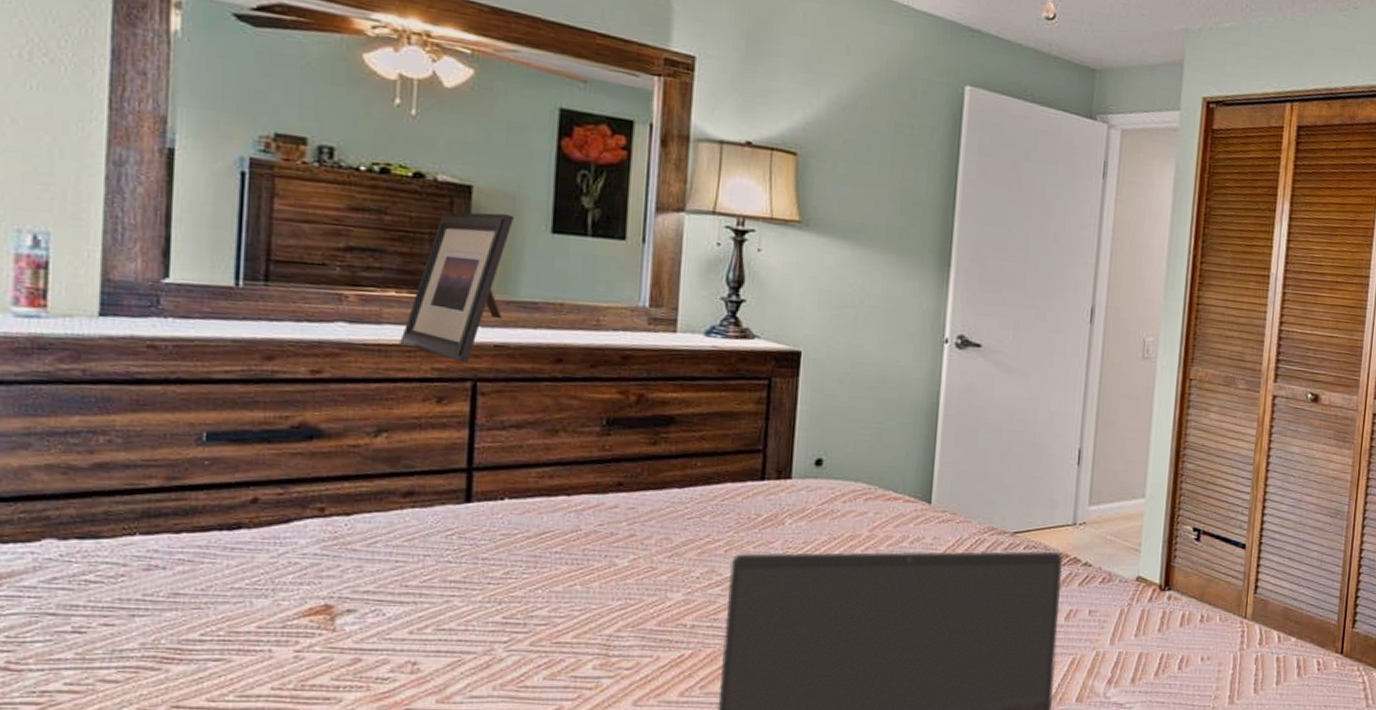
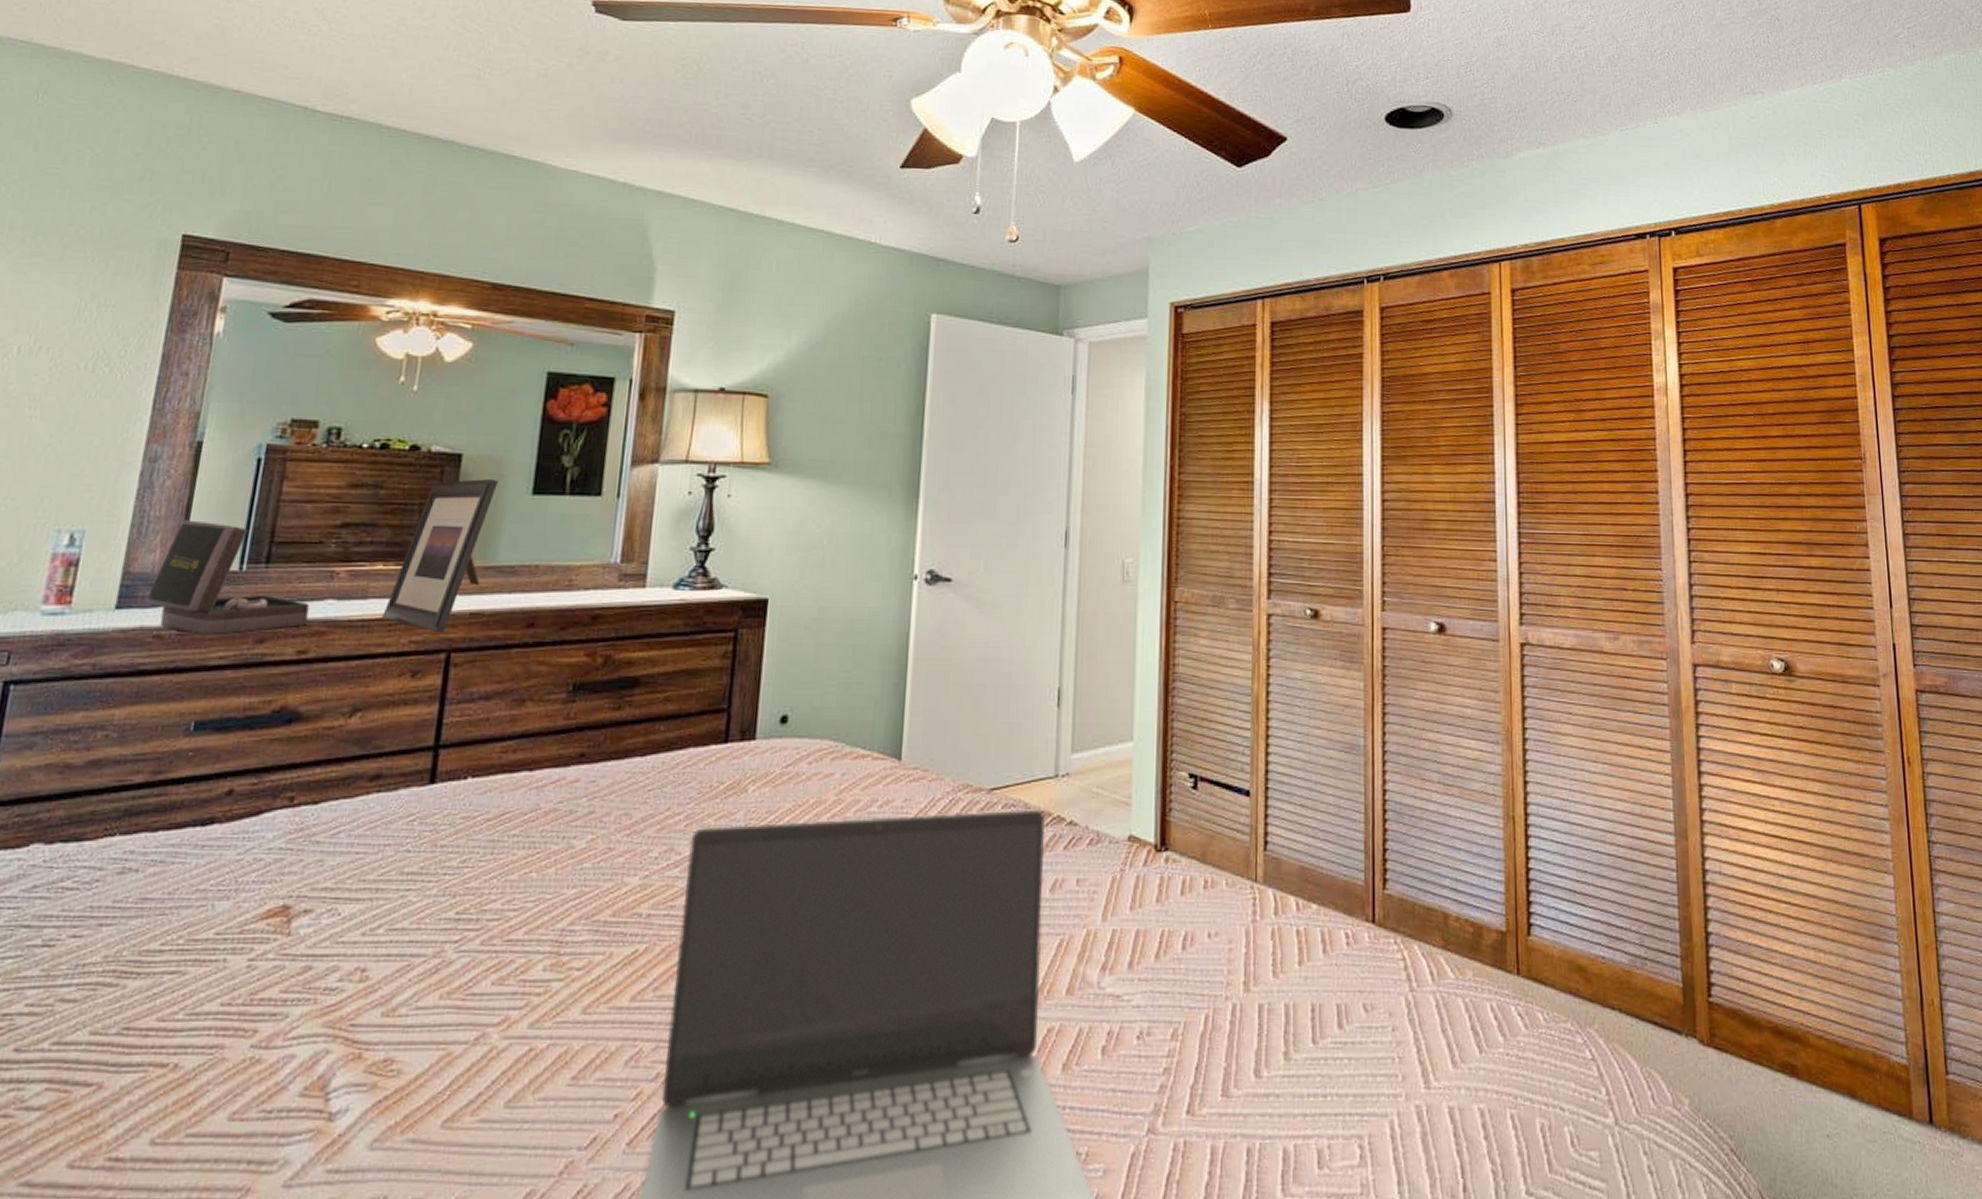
jewelry box: none [134,230,319,350] -> present [146,520,310,636]

